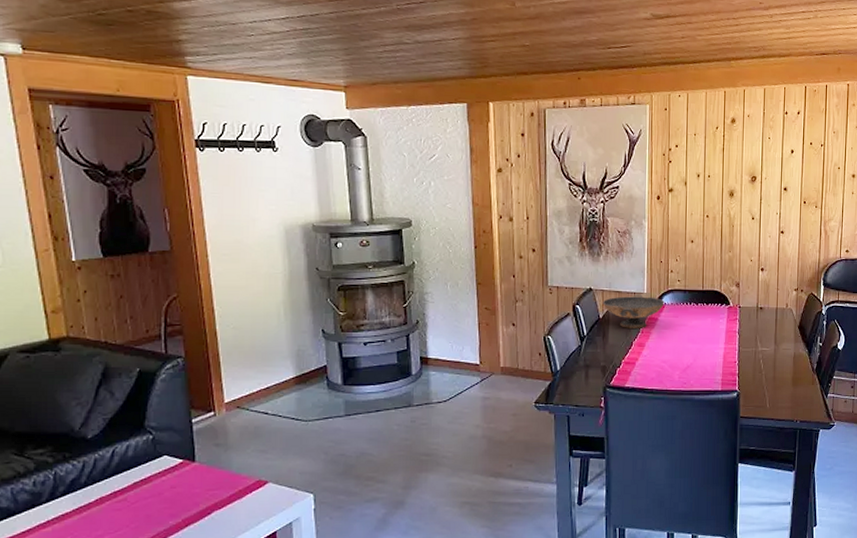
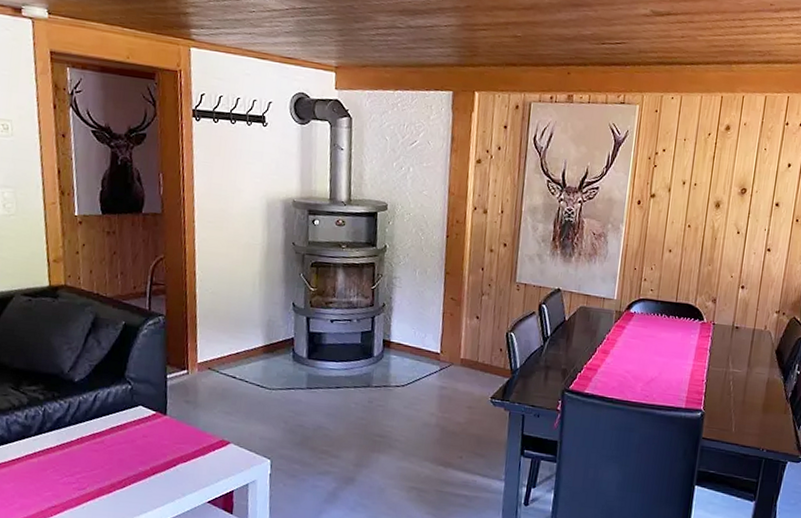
decorative bowl: present [602,294,665,328] -> none [569,299,635,335]

